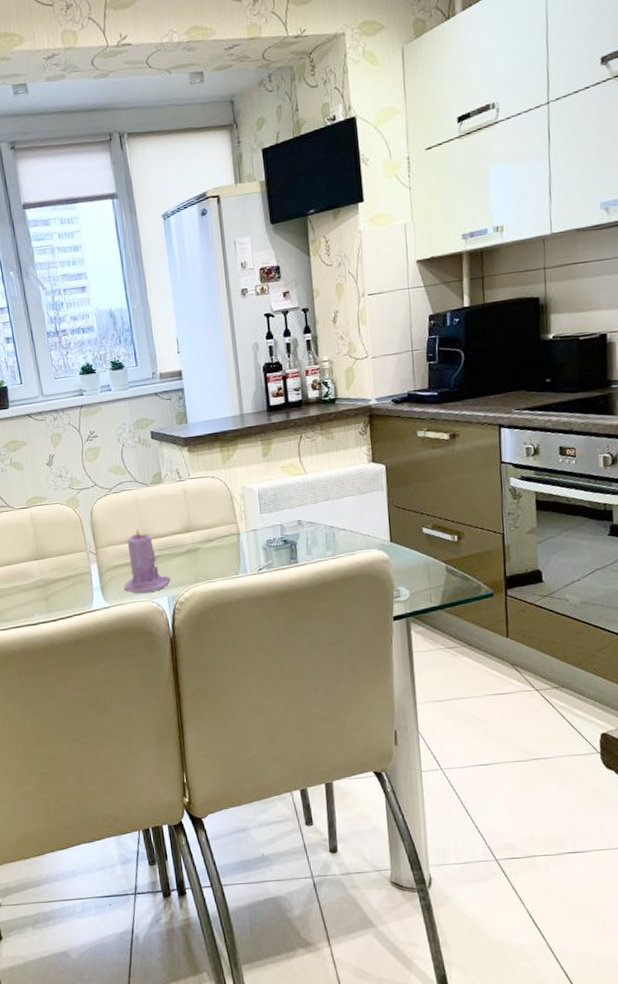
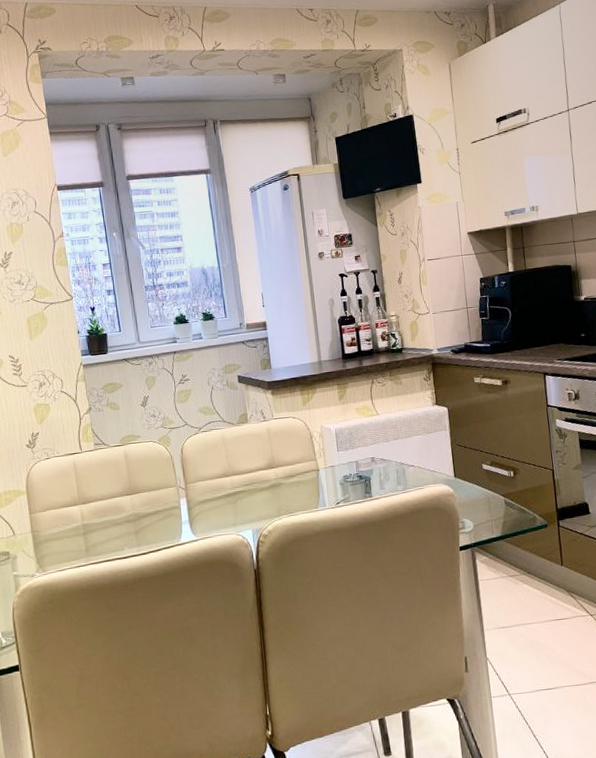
candle: present [124,529,172,594] -> none [211,465,256,527]

